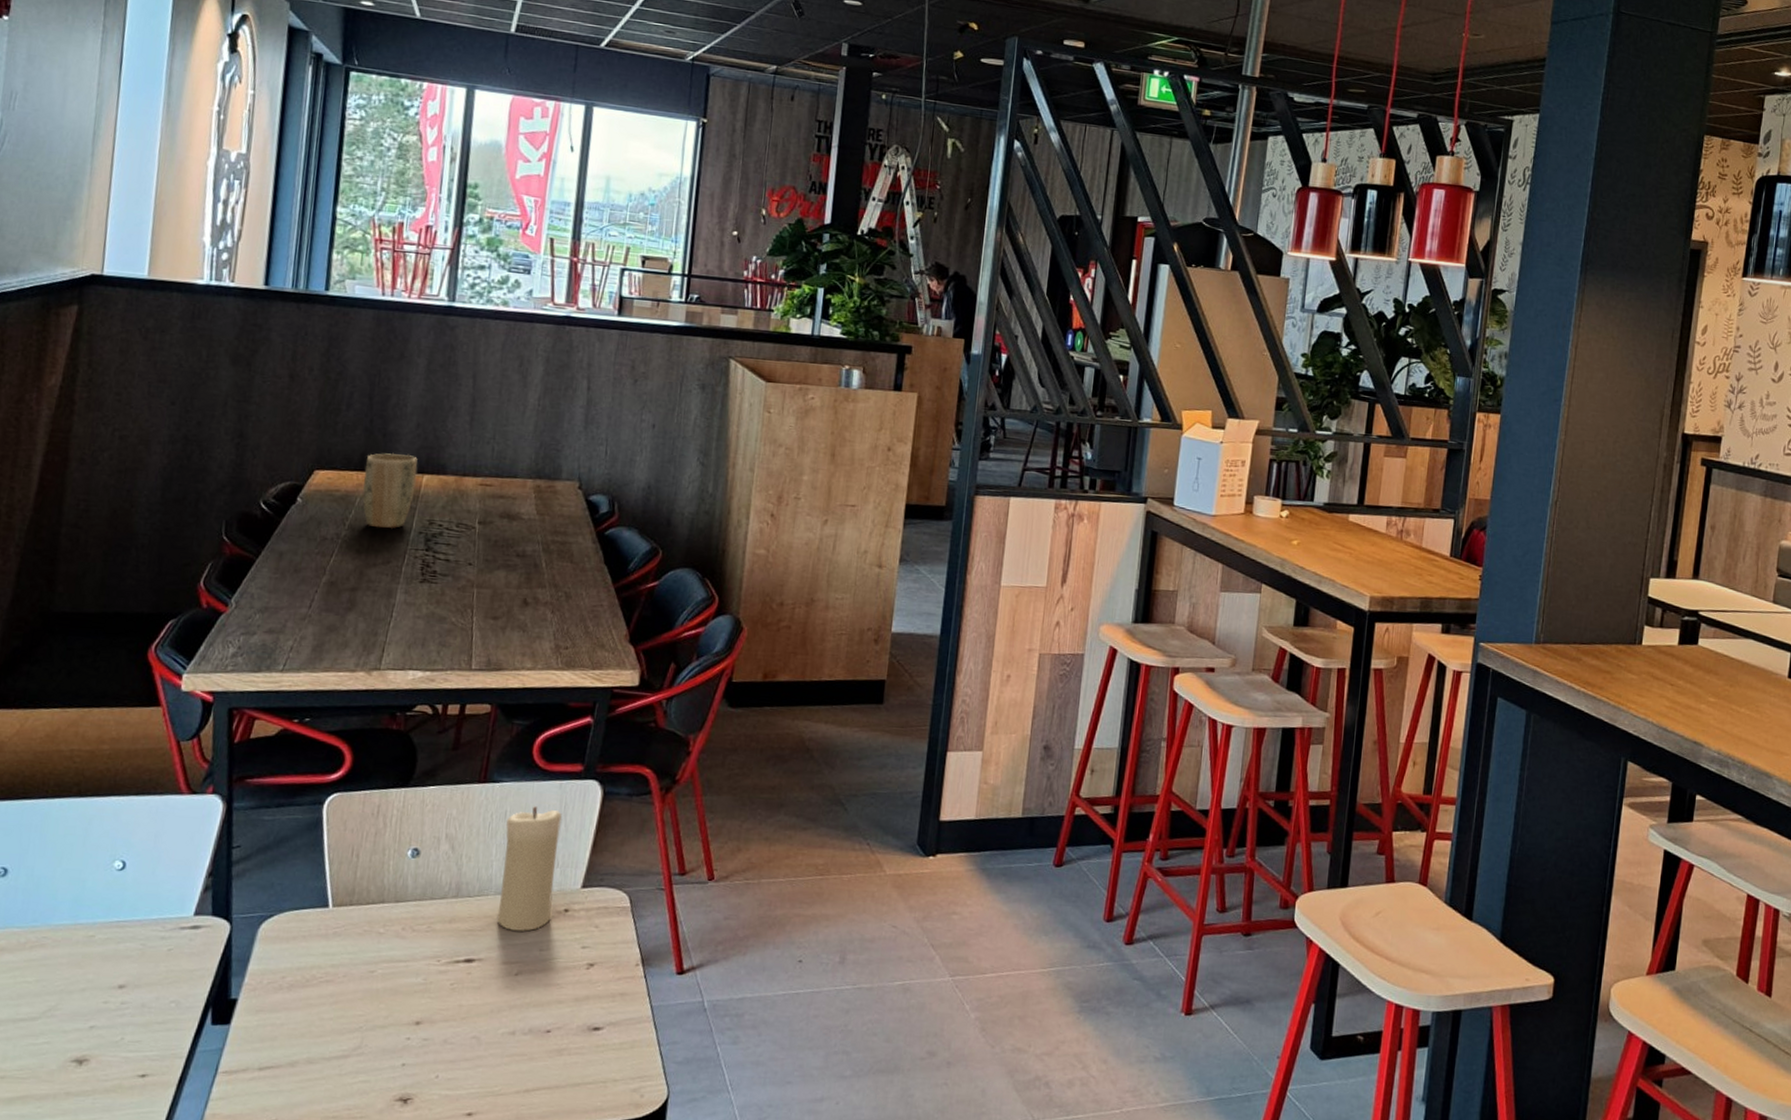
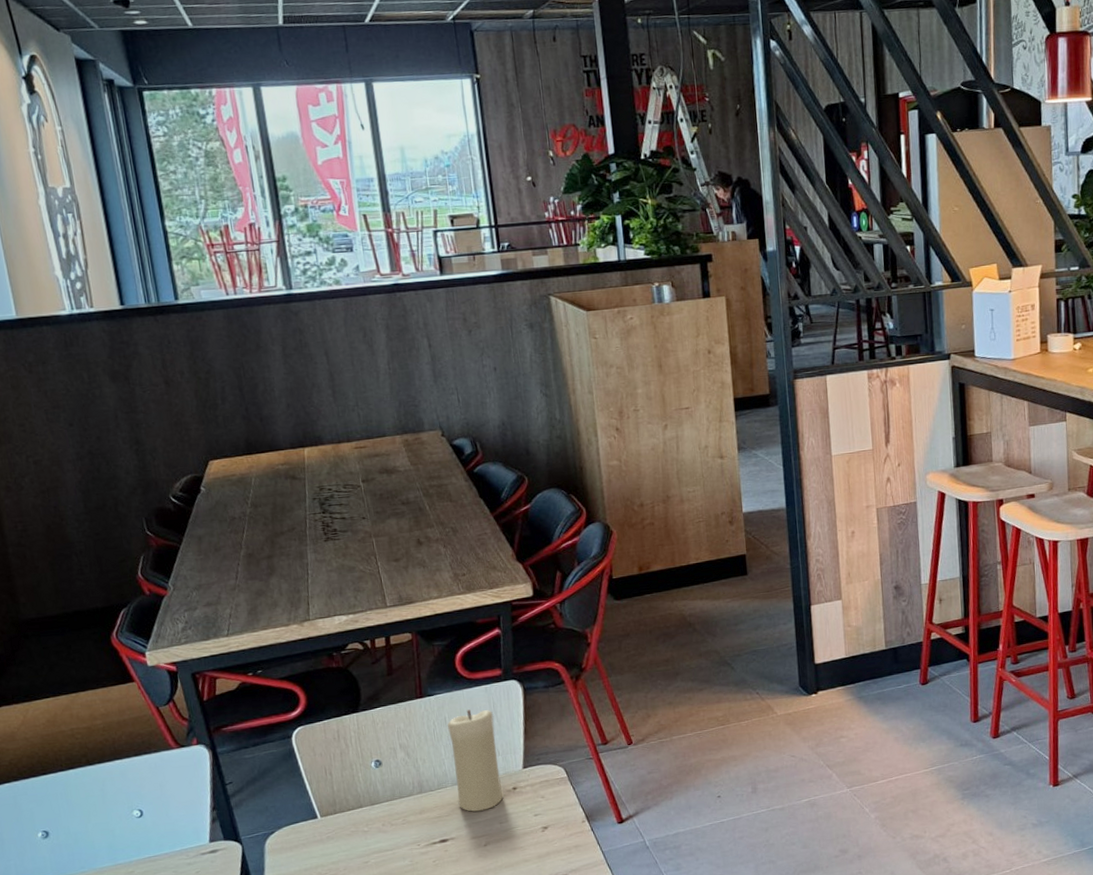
plant pot: present [362,452,418,529] -> none [251,432,301,502]

